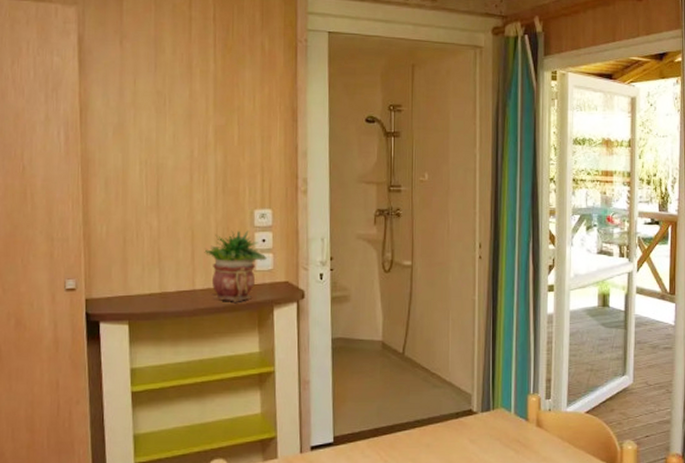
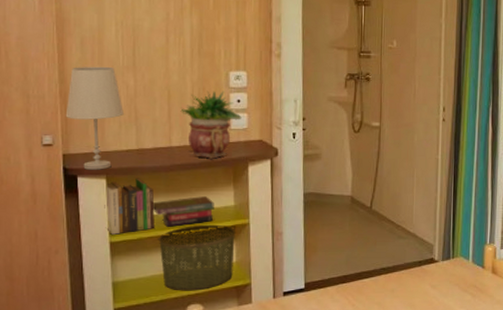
table lamp: none [88,207,147,315] -> present [65,66,124,170]
books: none [126,323,177,384] -> present [104,178,155,235]
books: none [175,342,238,375] -> present [152,196,214,227]
basket: none [180,372,260,445] -> present [158,224,235,291]

